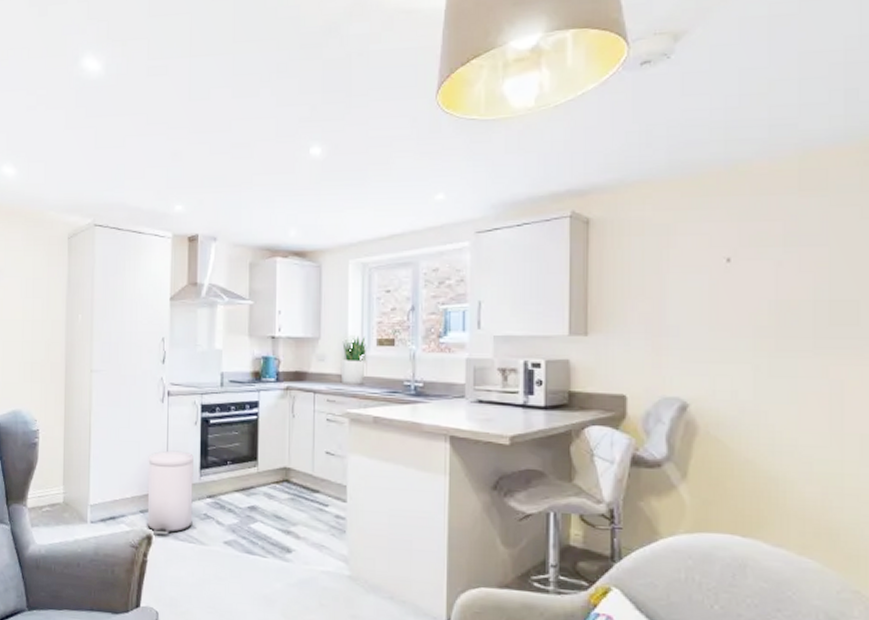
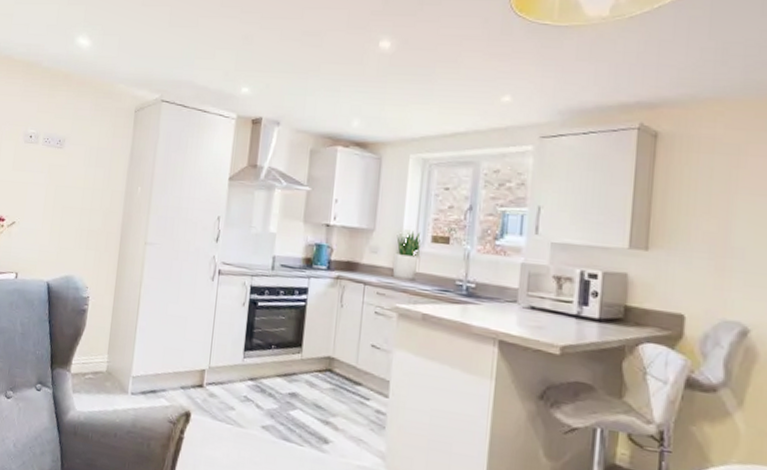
pedal bin: present [147,450,194,535] -> none [186,329,239,414]

